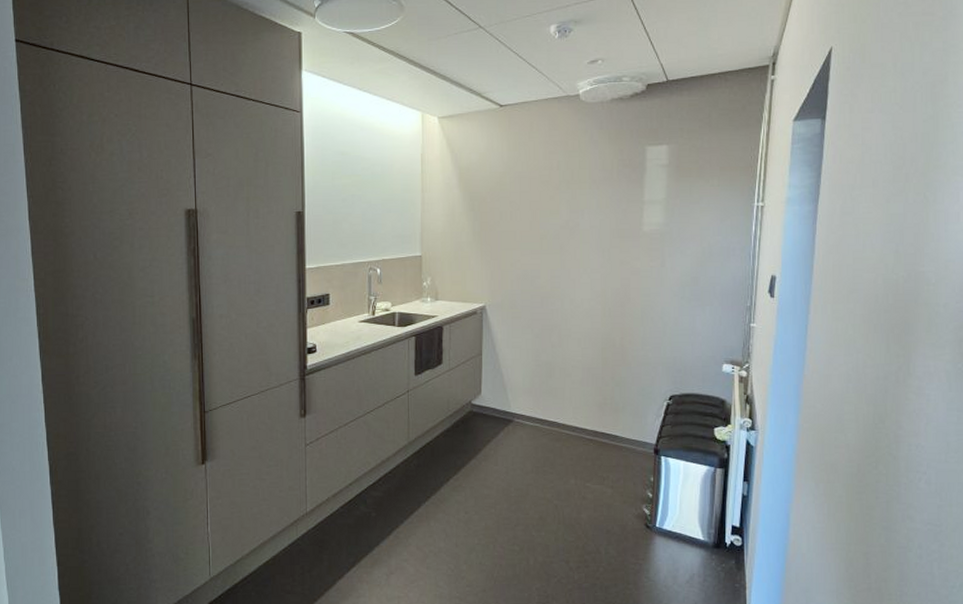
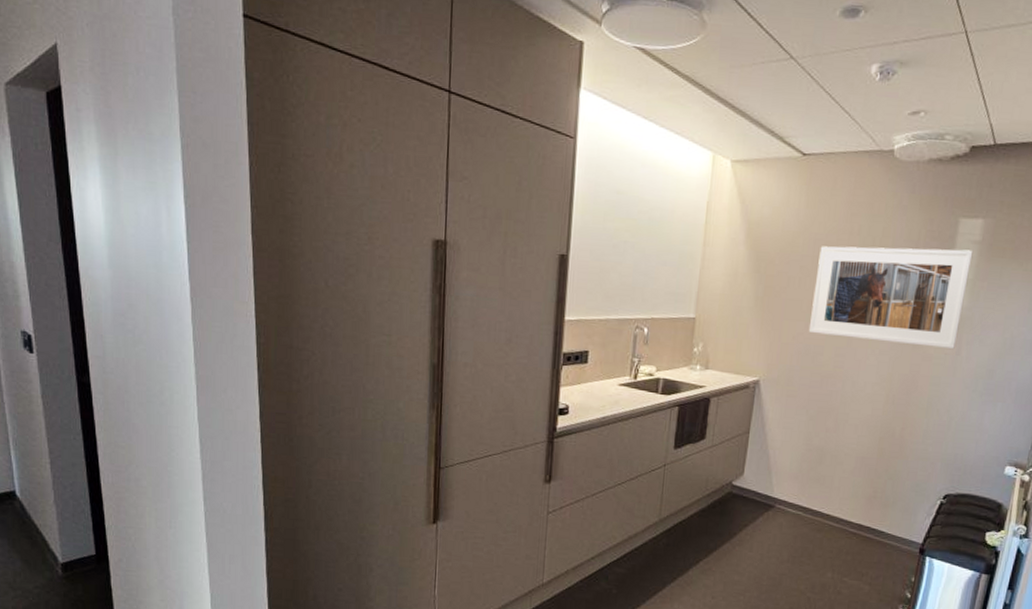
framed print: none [524,173,663,262] -> present [808,246,974,349]

